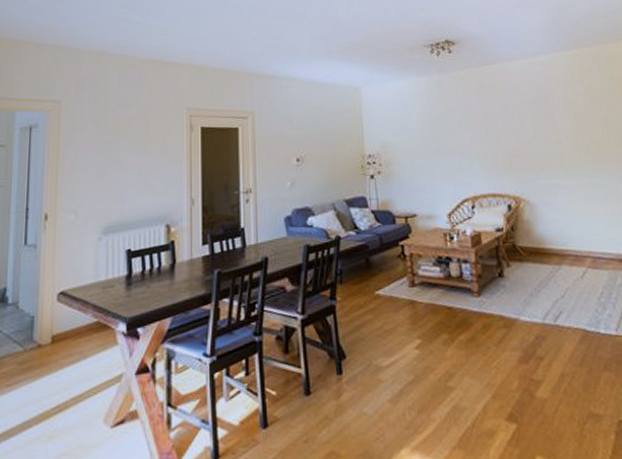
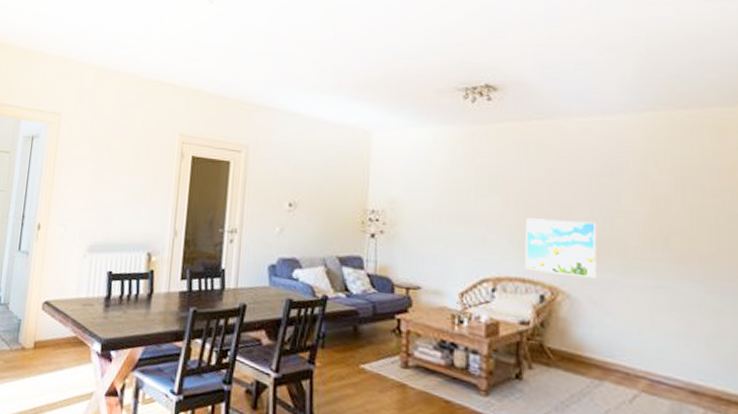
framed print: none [490,140,545,187] -> present [525,218,597,279]

